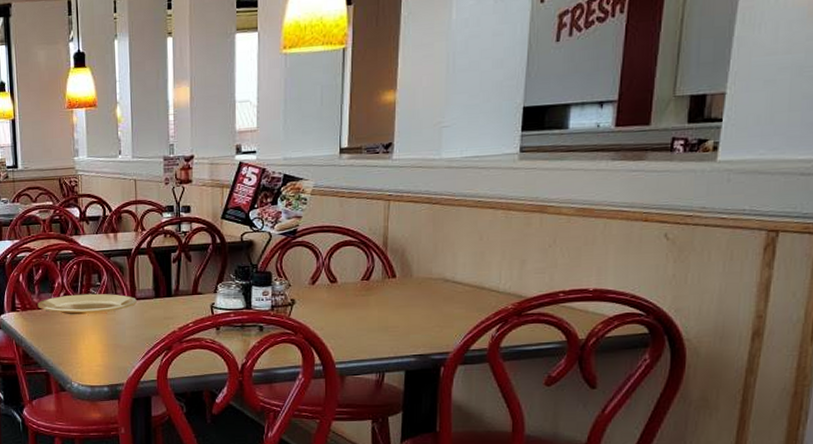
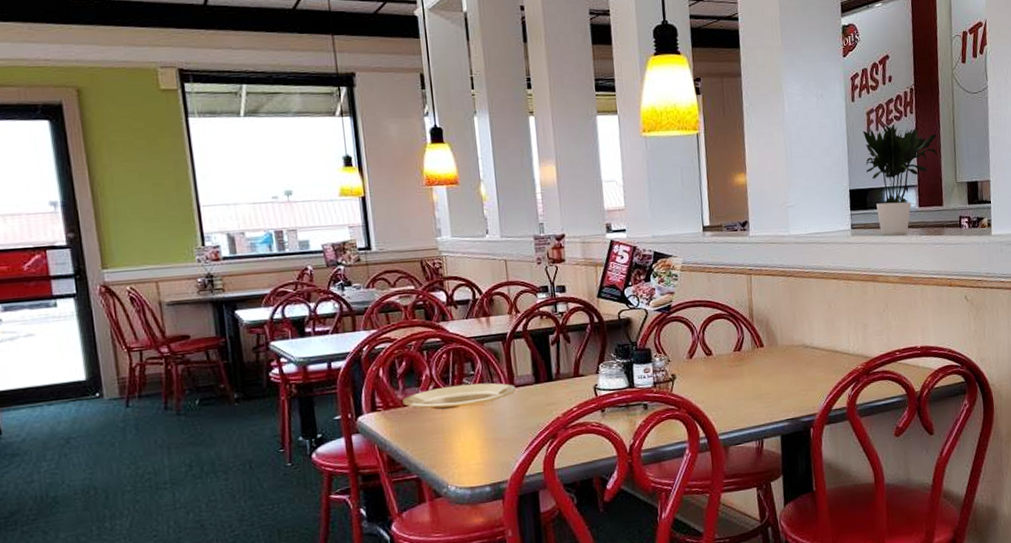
potted plant: none [549,27,655,162] -> present [862,124,938,237]

